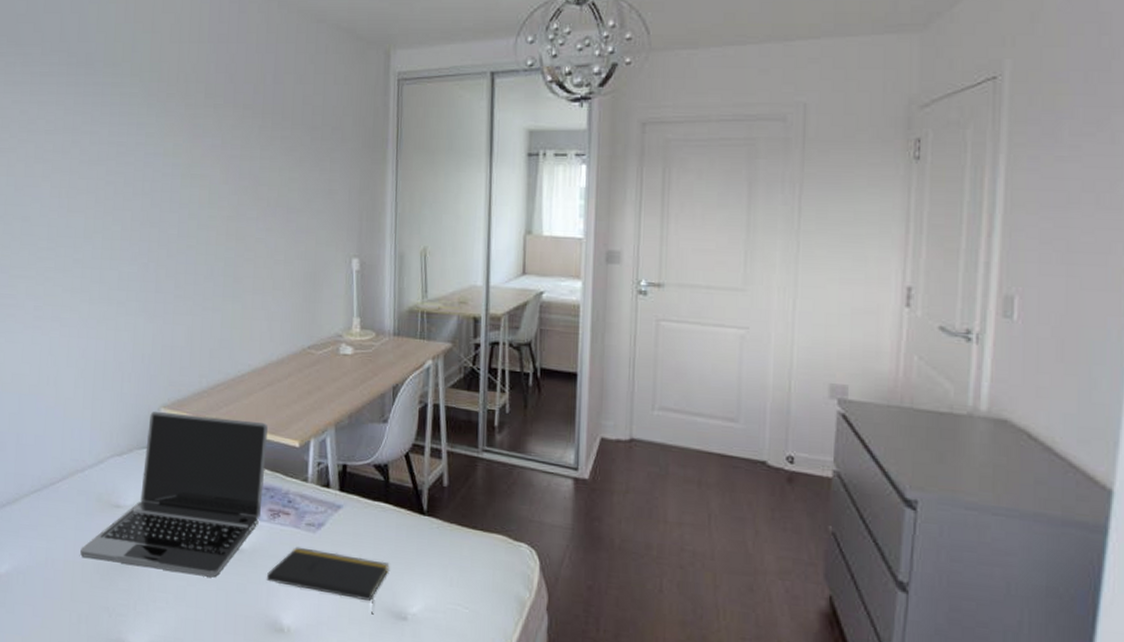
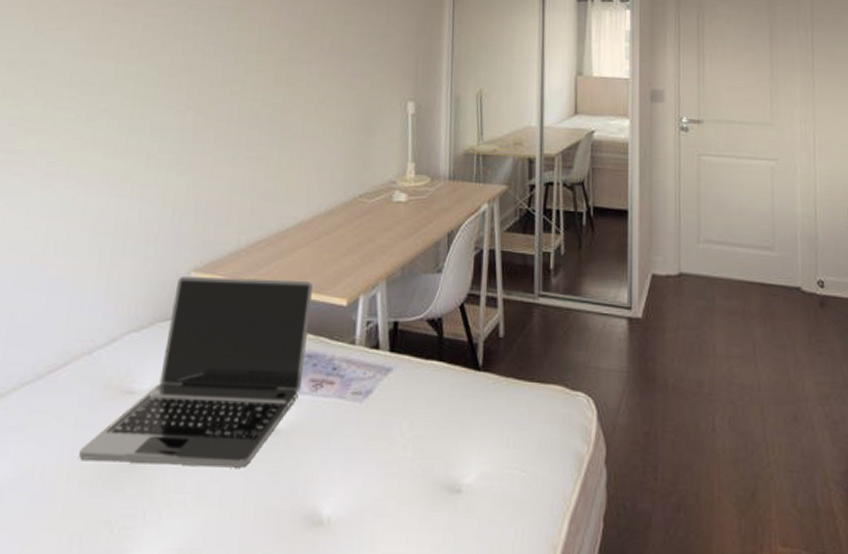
notepad: present [266,546,388,615] -> none [304,420,441,491]

